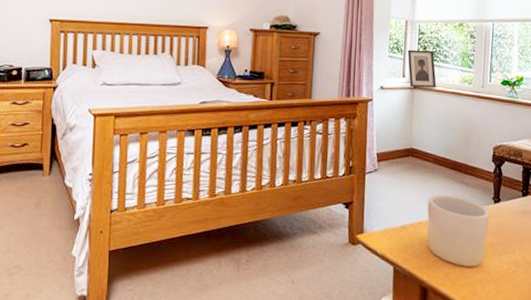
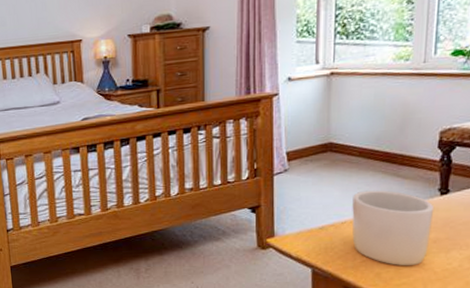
picture frame: present [407,49,436,88] -> none [320,27,360,74]

